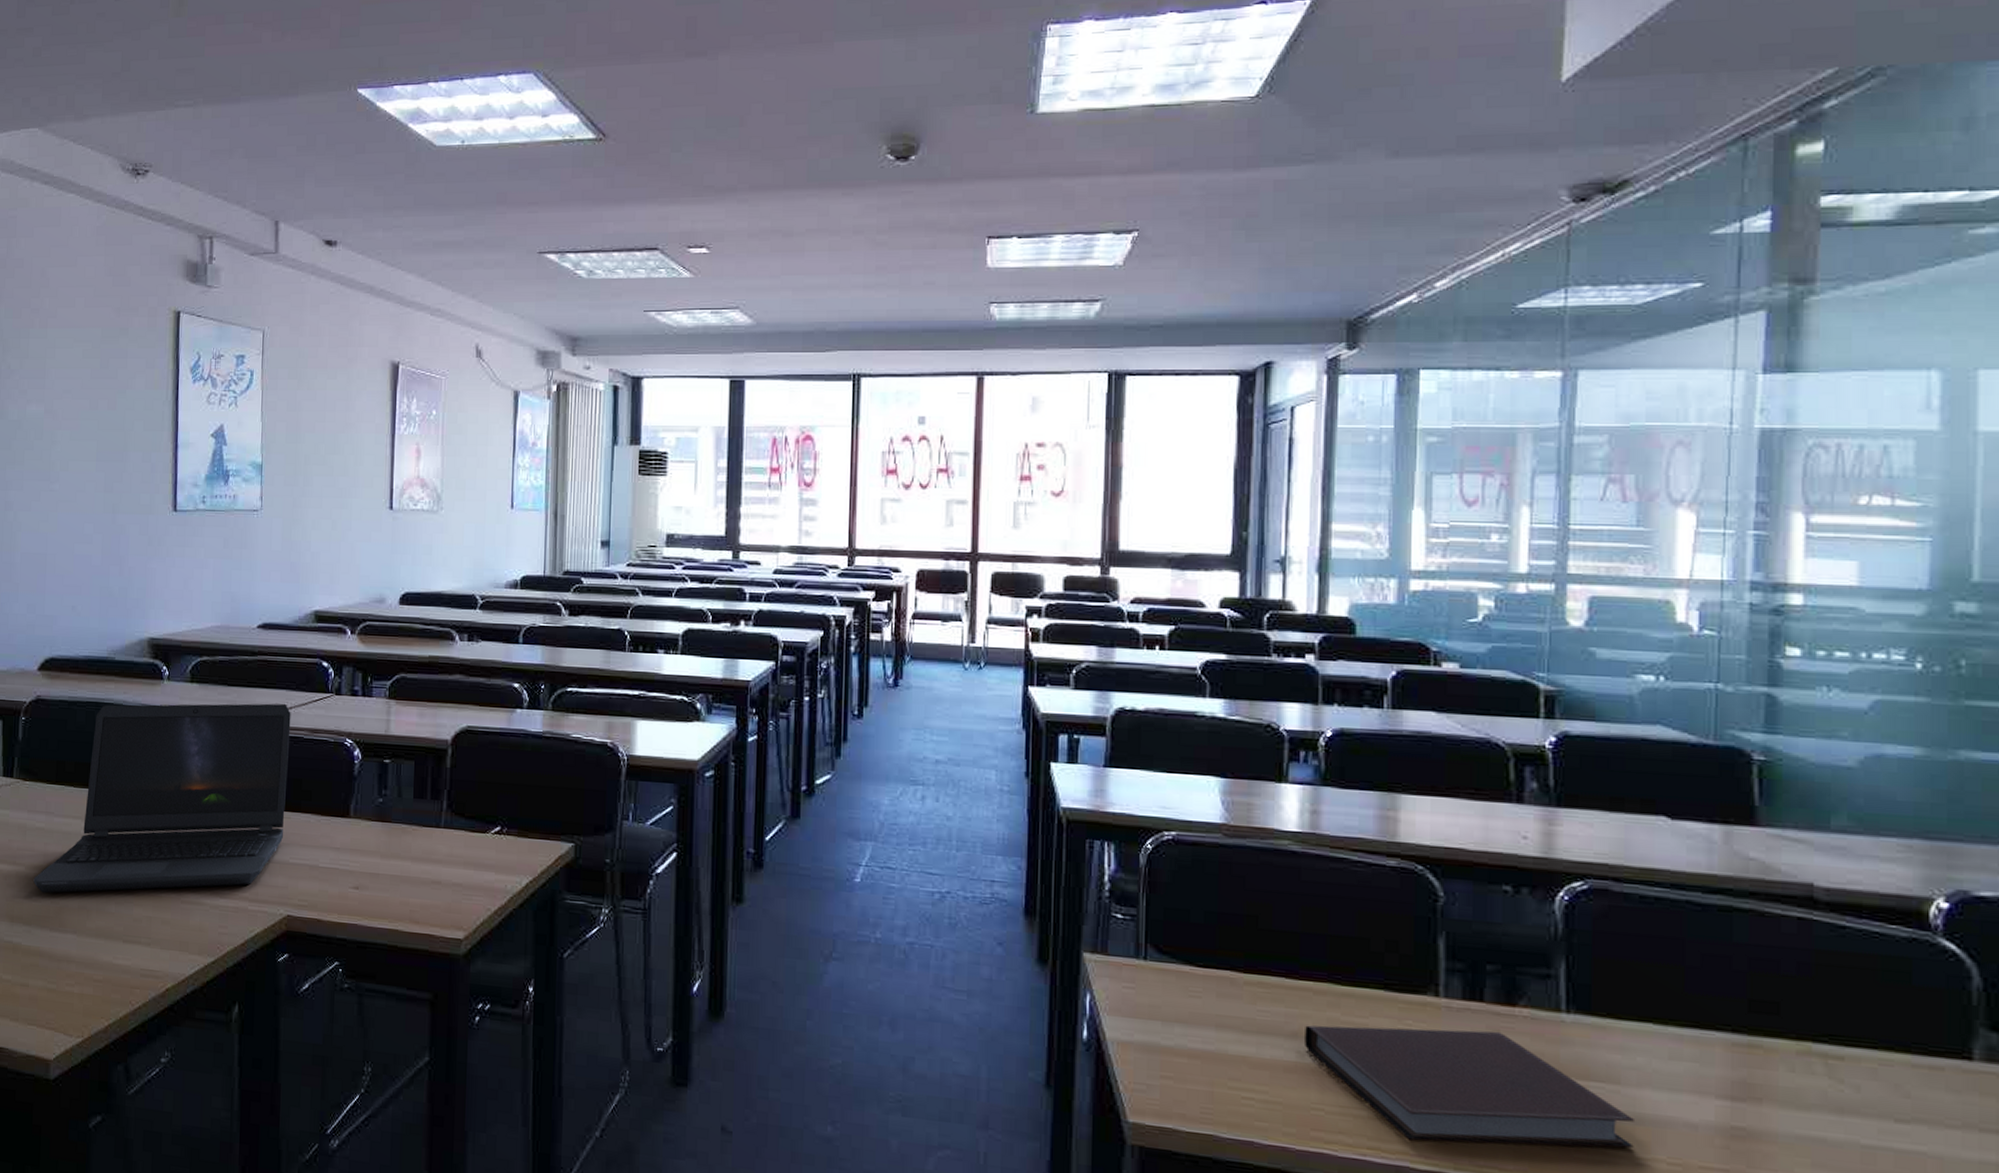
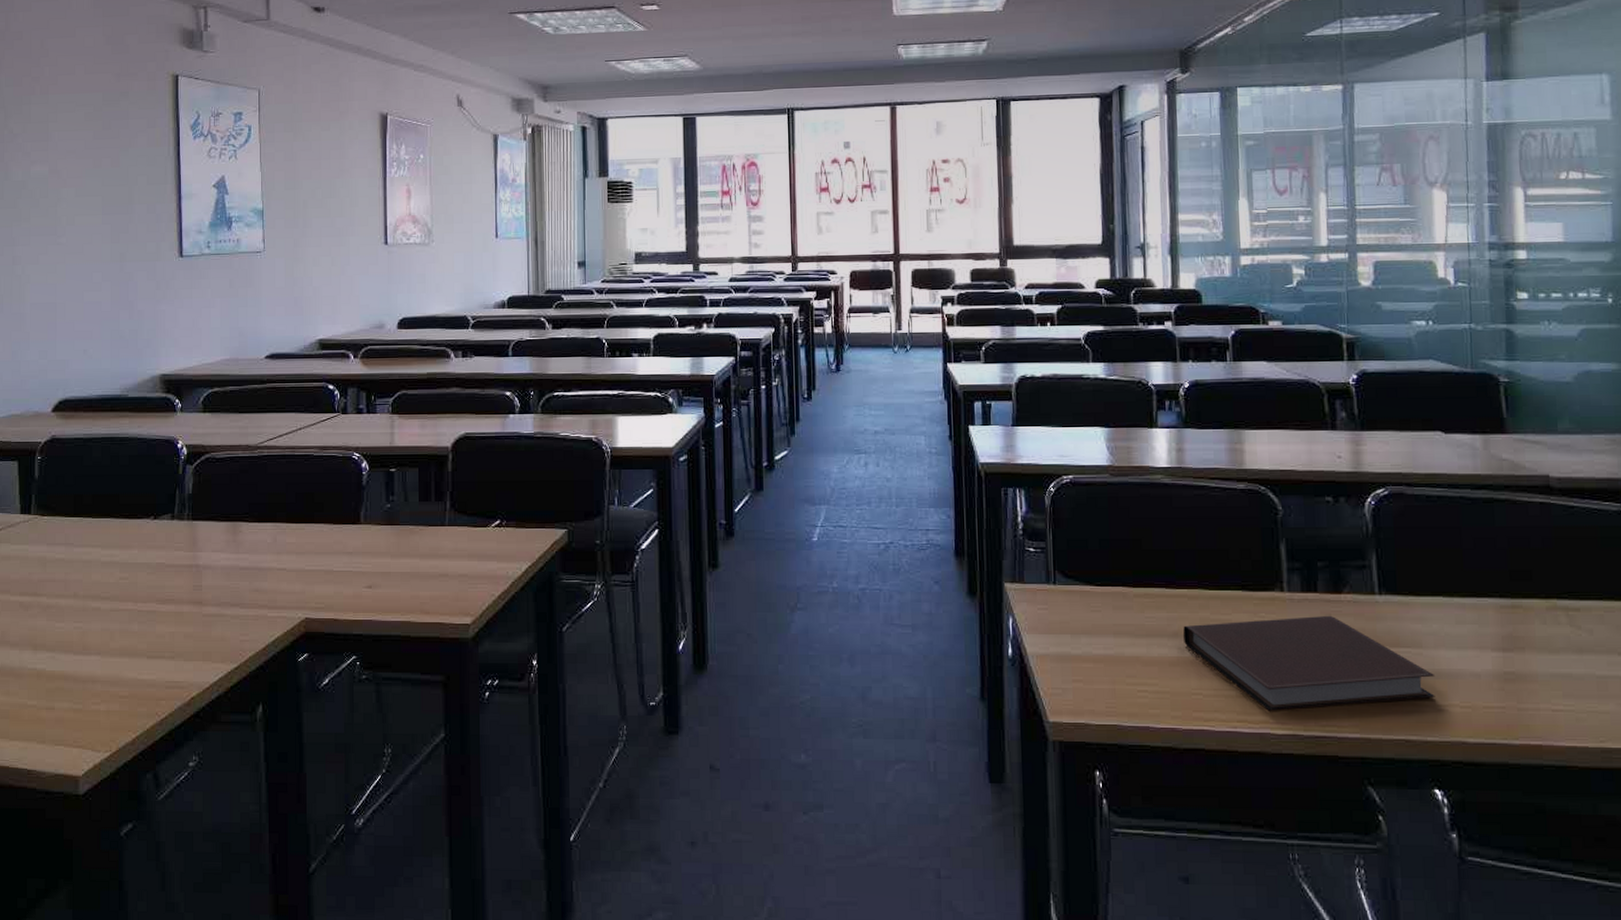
laptop computer: present [33,703,291,894] -> none [55,425,301,620]

